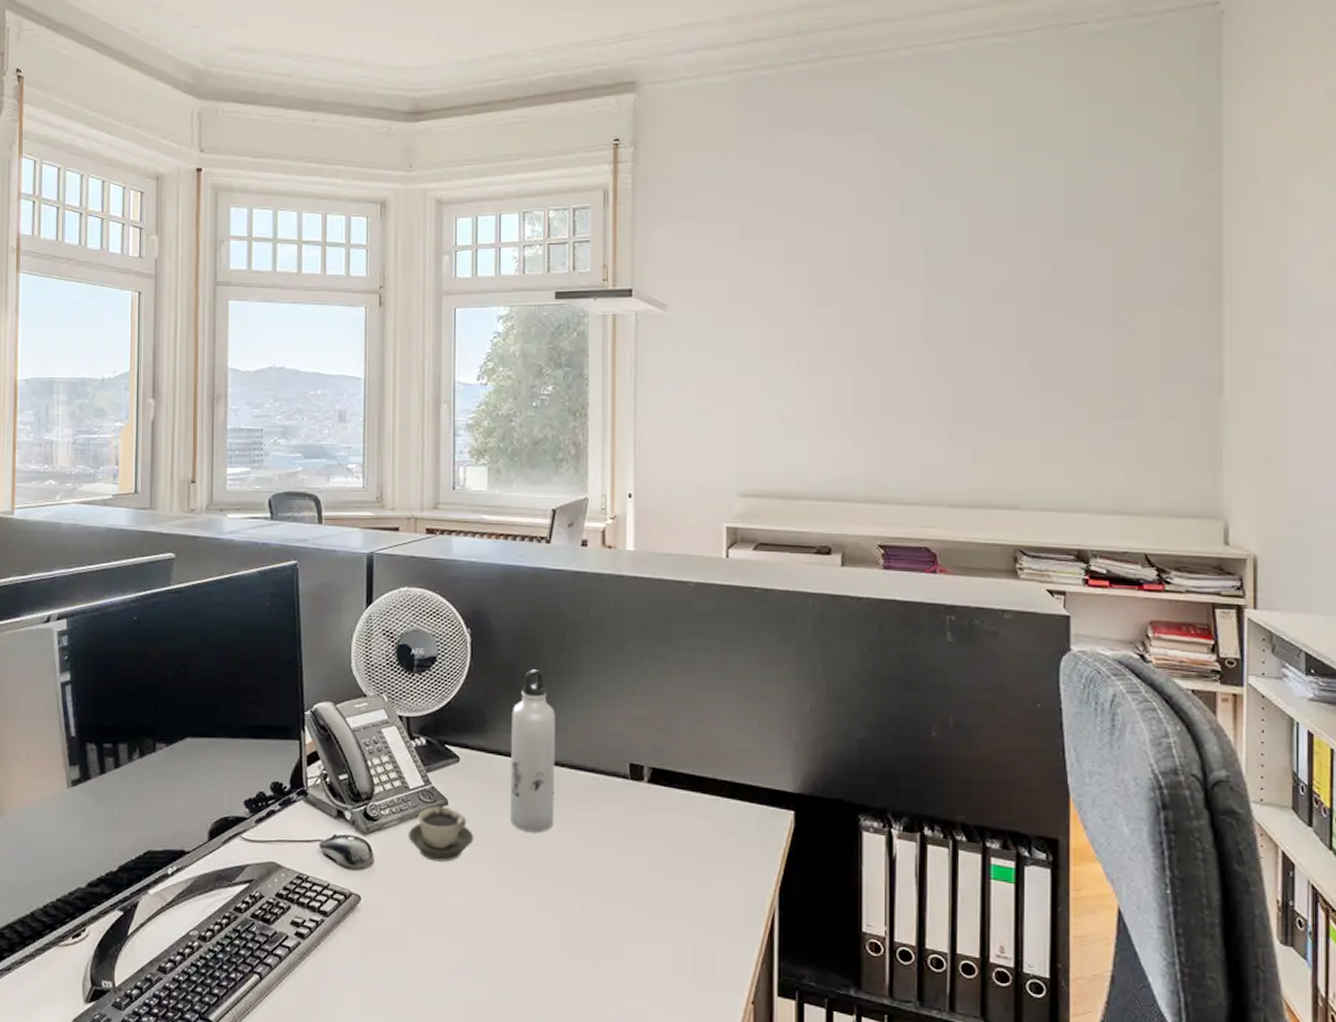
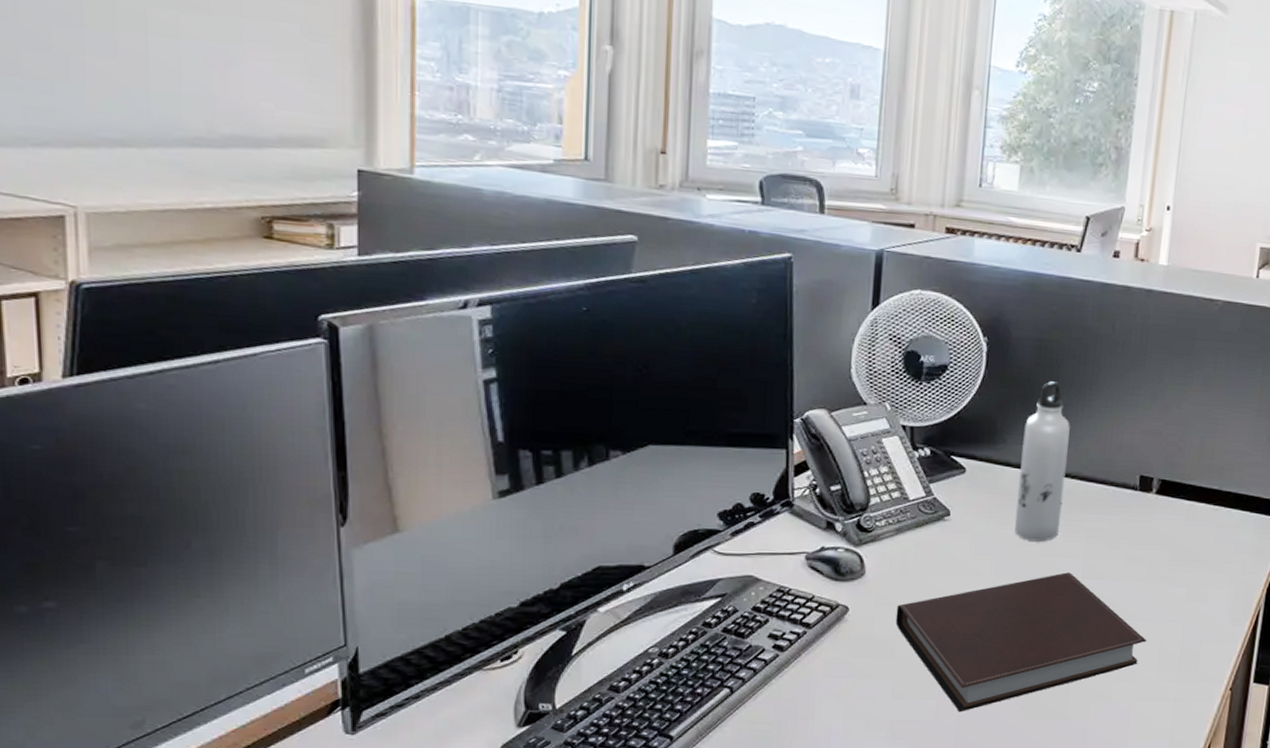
notebook: none [404,865,655,1013] -> present [895,572,1147,712]
cup: present [408,807,474,862] -> none [904,518,975,571]

